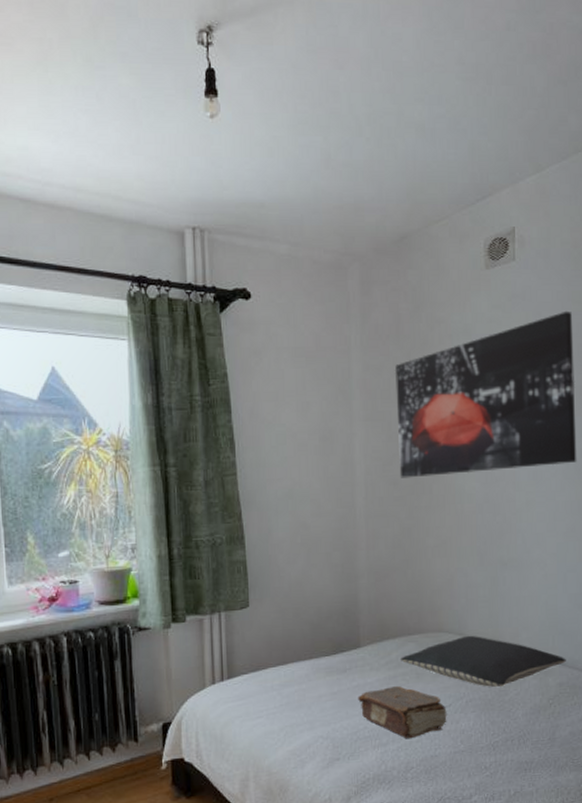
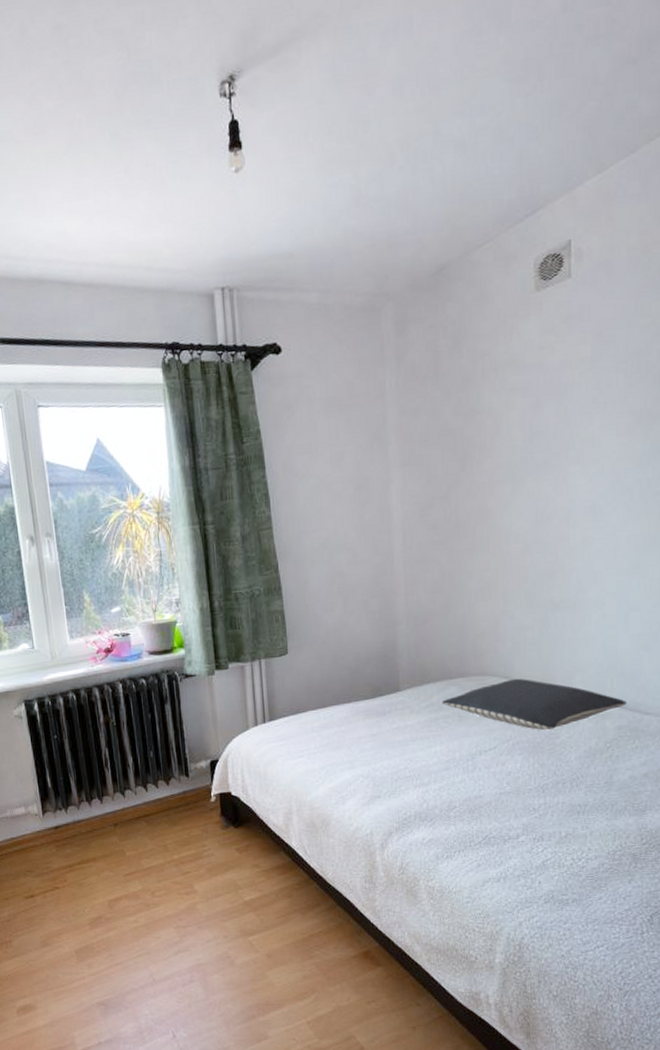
book: present [358,686,447,739] -> none [398,729,492,780]
wall art: present [394,310,577,478] -> none [433,326,643,522]

